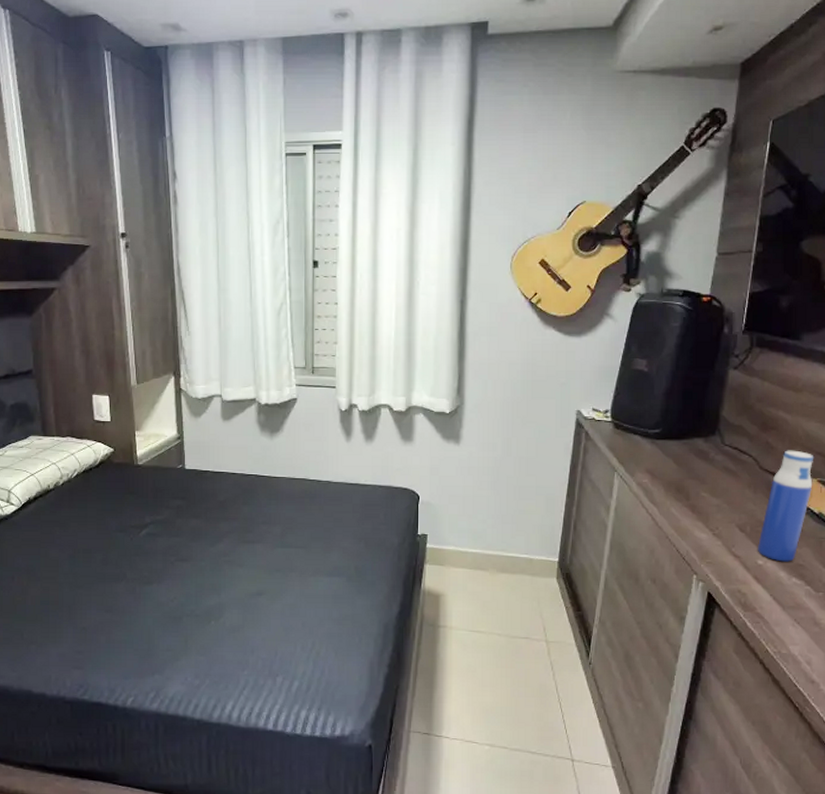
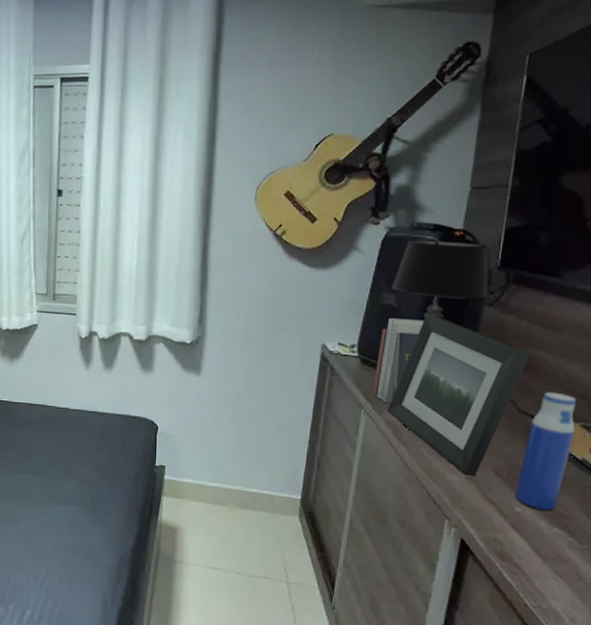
books: none [625,383,673,466] -> present [372,317,424,404]
picture frame: none [639,378,773,533] -> present [387,314,531,477]
table lamp: none [643,306,734,383] -> present [391,240,489,319]

